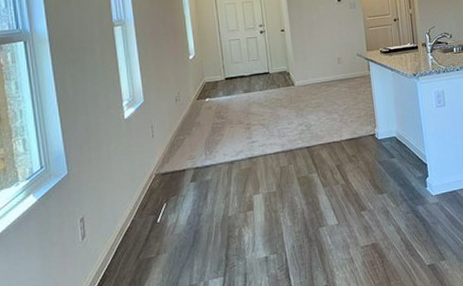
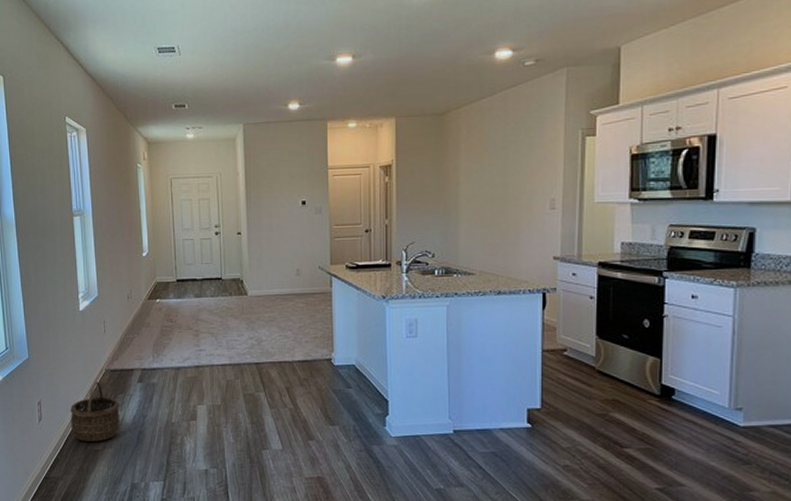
wicker basket: none [117,187,174,252] -> present [70,381,120,442]

